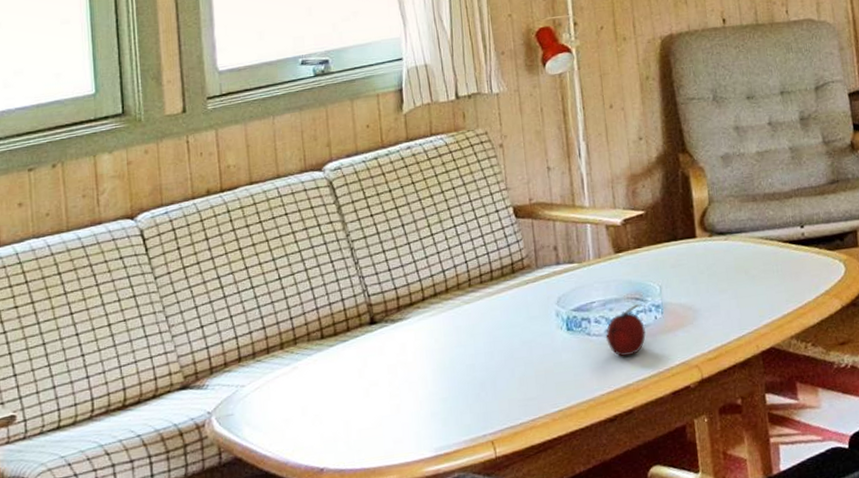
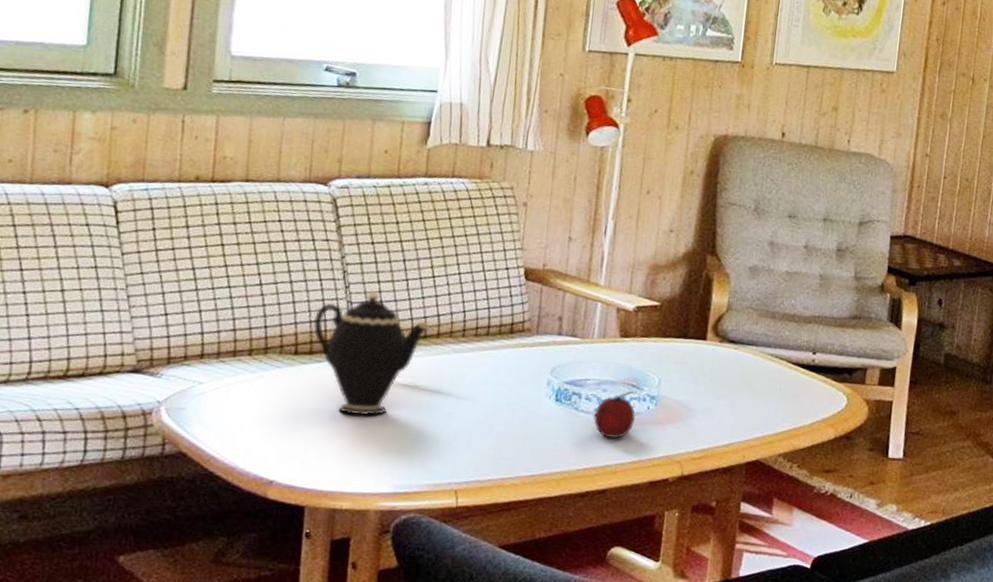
teapot: none [332,259,440,387] -> present [313,289,432,416]

